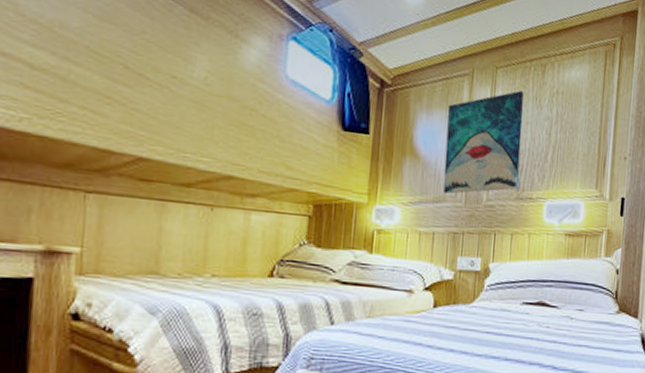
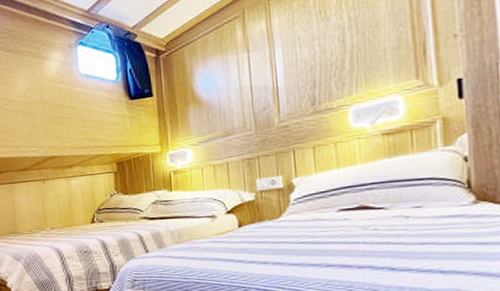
wall art: present [443,90,524,194] -> none [222,10,313,127]

